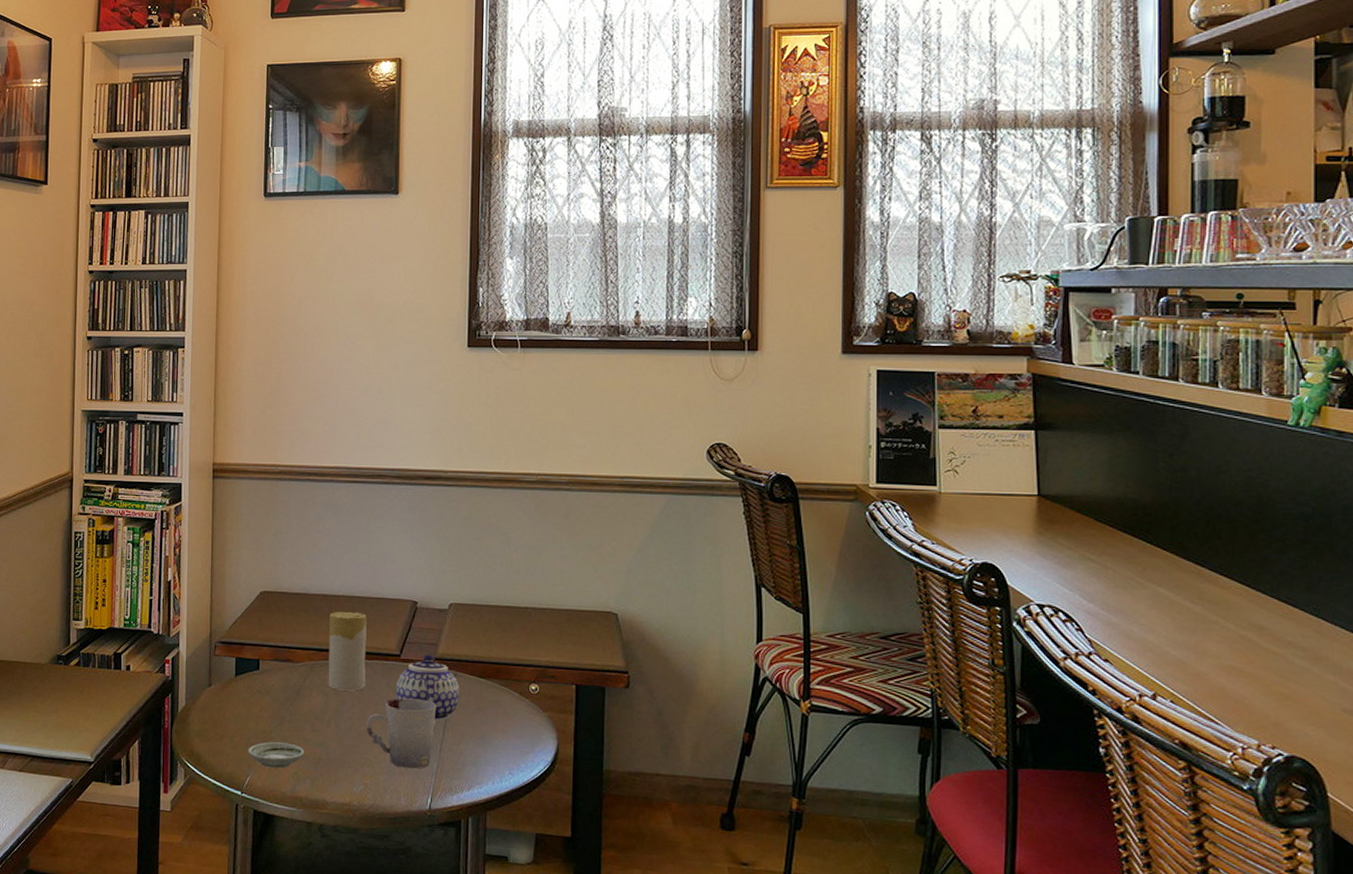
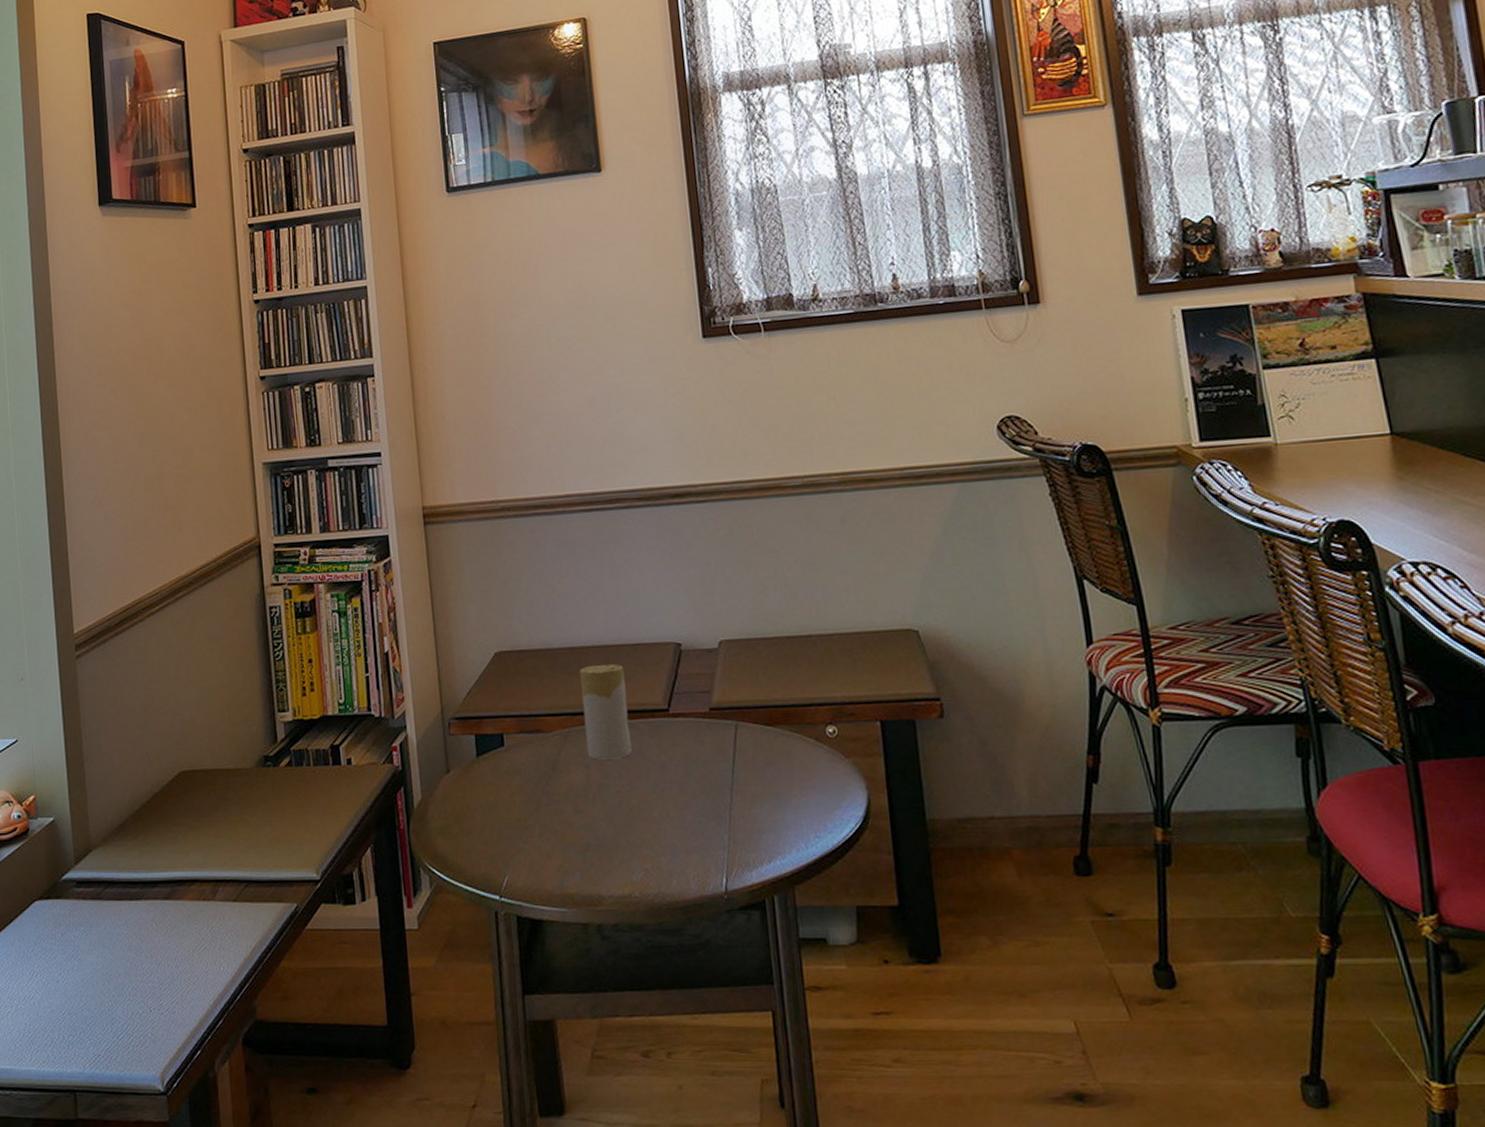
saucer: present [248,742,305,769] -> none [501,830,570,863]
cup: present [366,698,437,769] -> none [638,759,720,845]
teapot: present [395,654,459,722] -> none [667,704,745,785]

